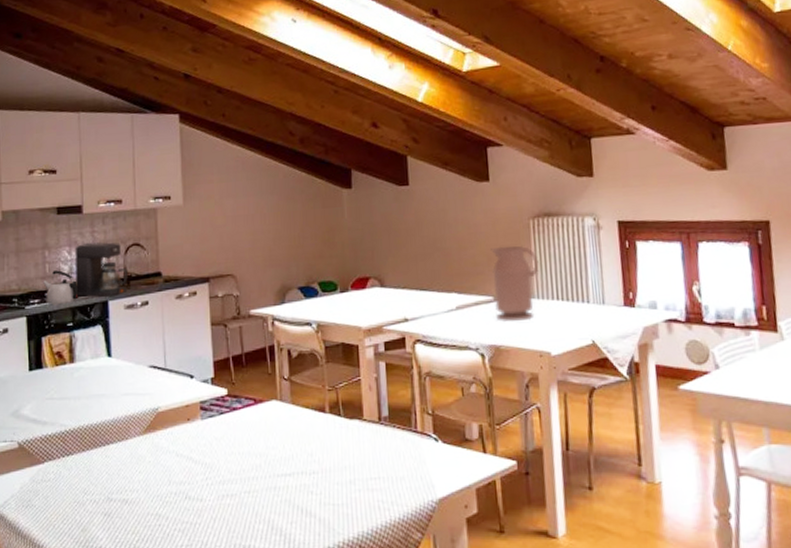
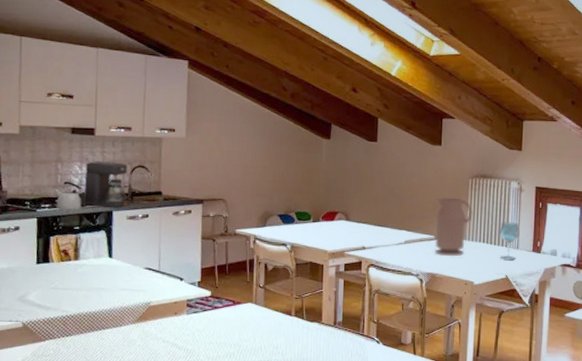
wine glass: none [576,269,604,321] -> present [499,222,520,261]

